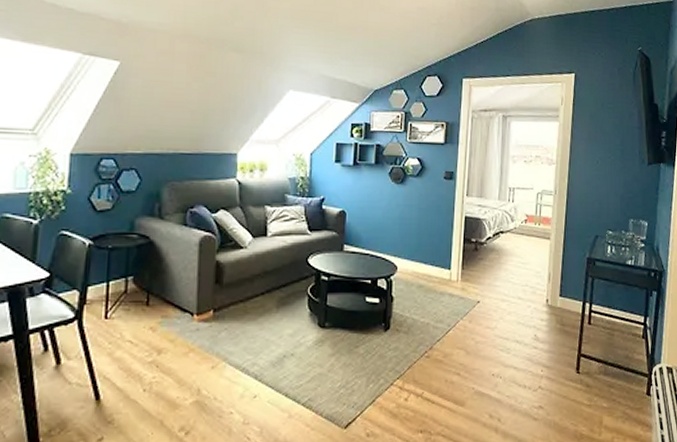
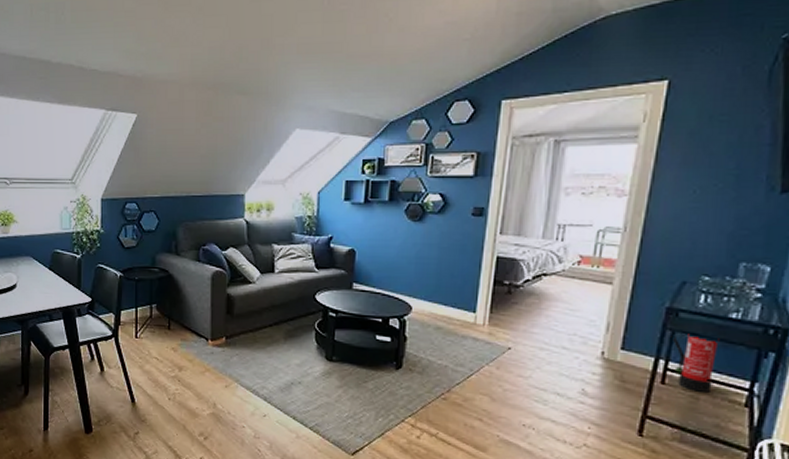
fire extinguisher: none [592,279,622,329] -> present [671,333,720,392]

